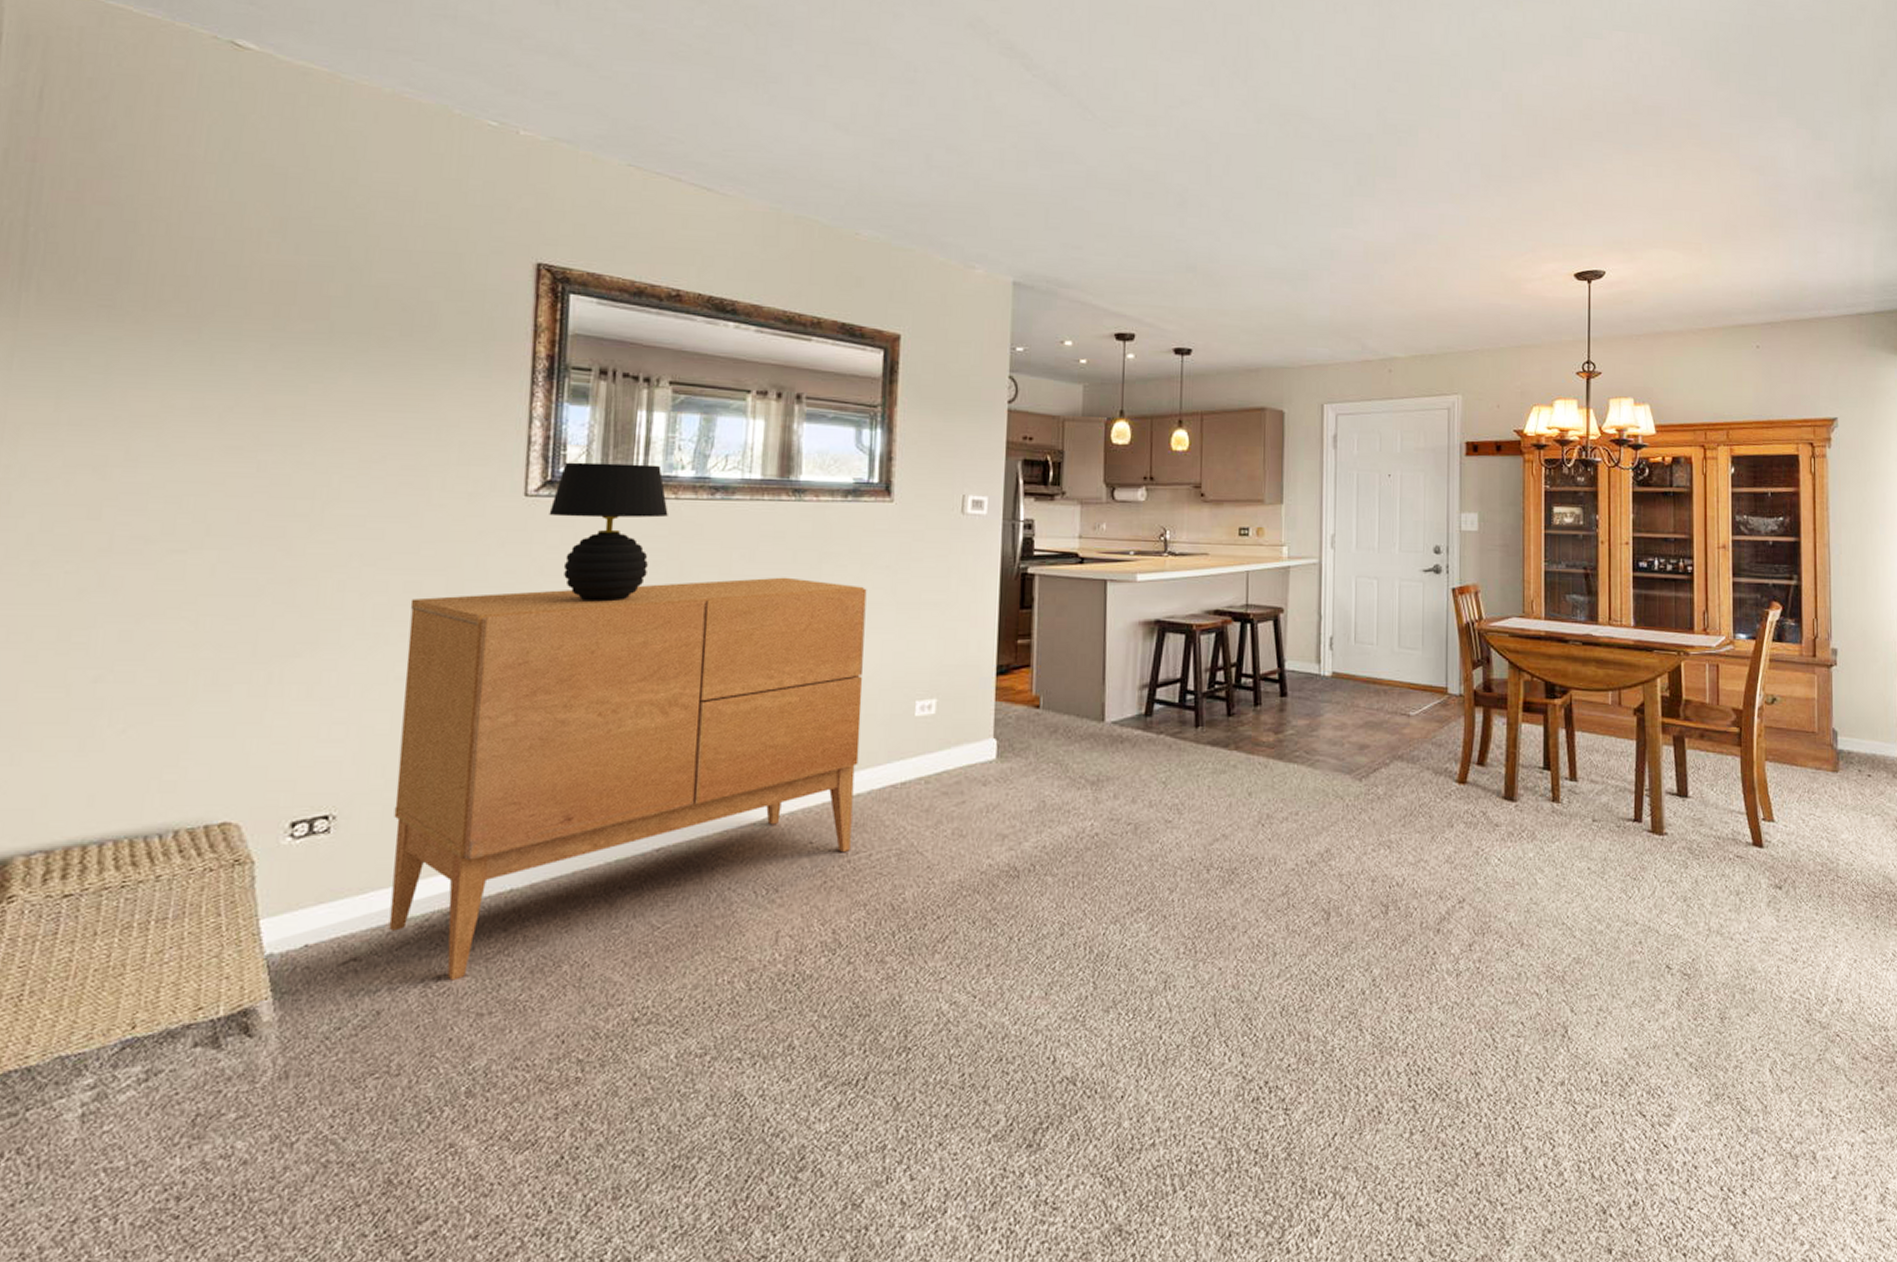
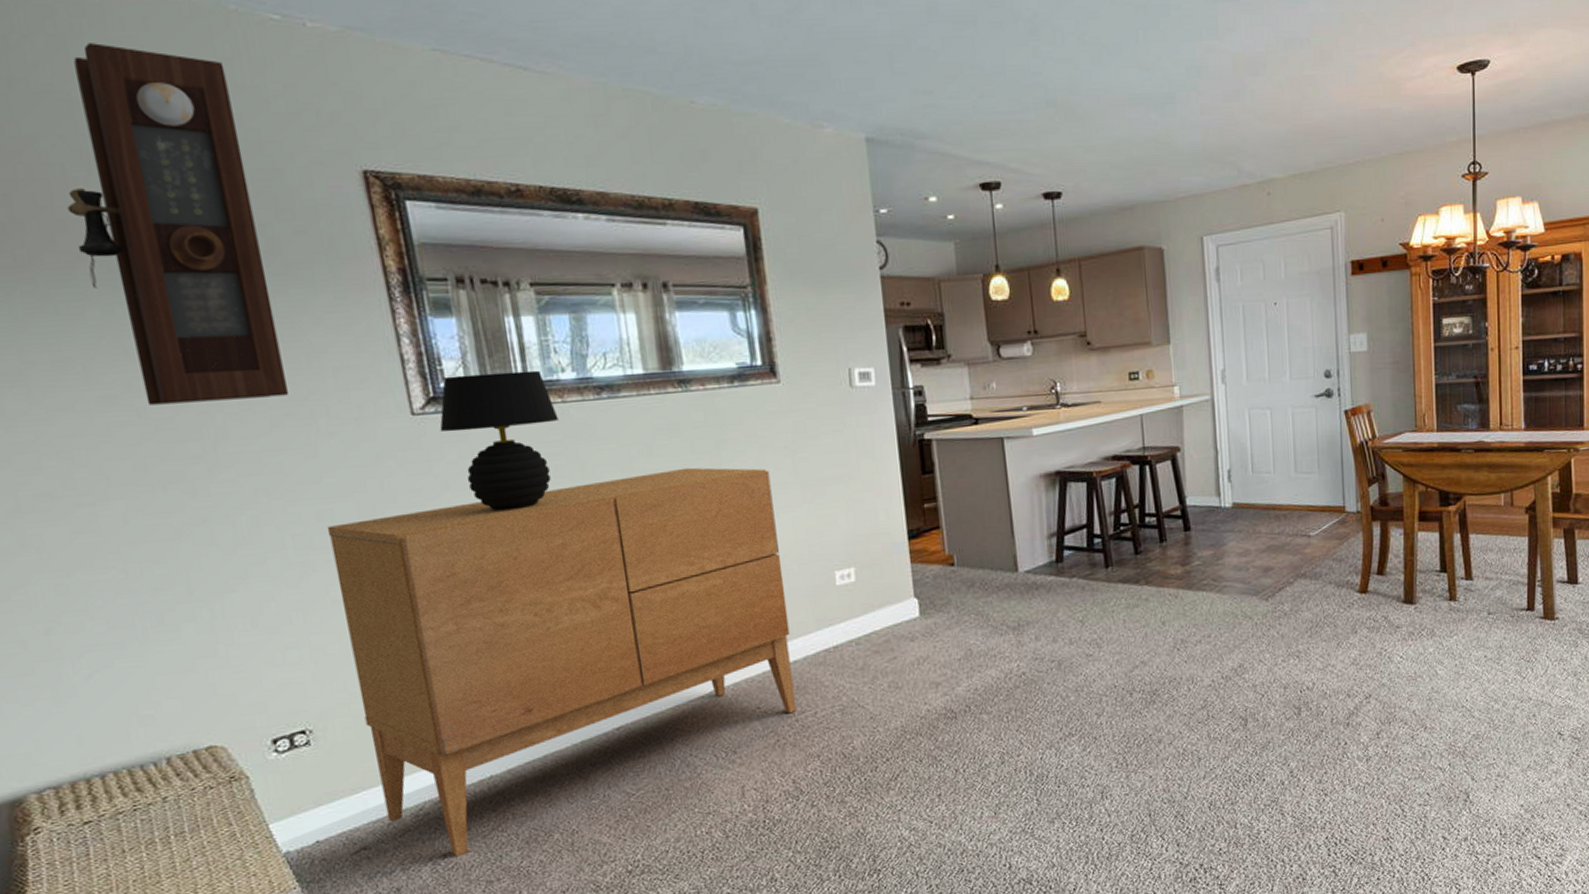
pendulum clock: none [250,129,435,464] -> present [67,43,288,405]

